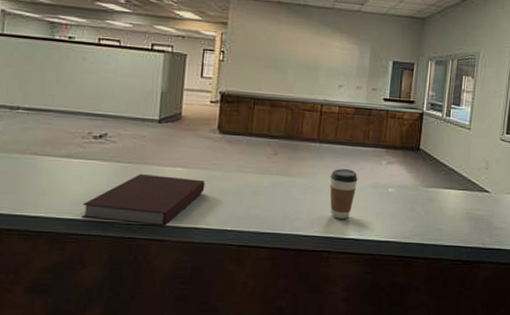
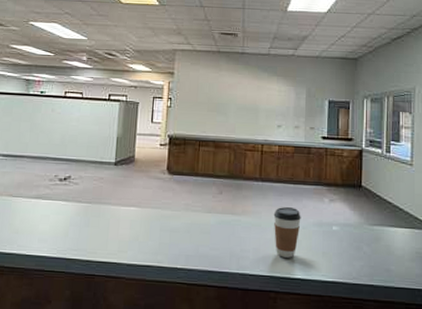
notebook: present [81,173,205,227] -> none [47,212,156,264]

